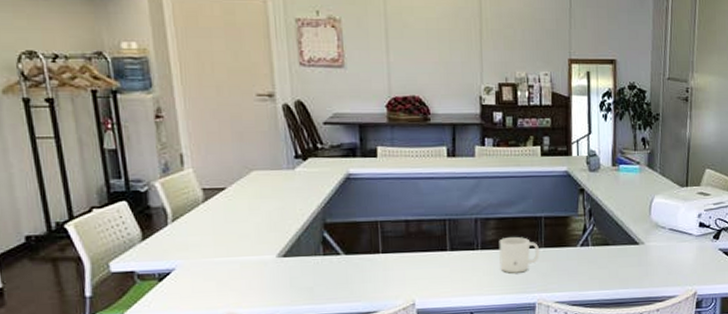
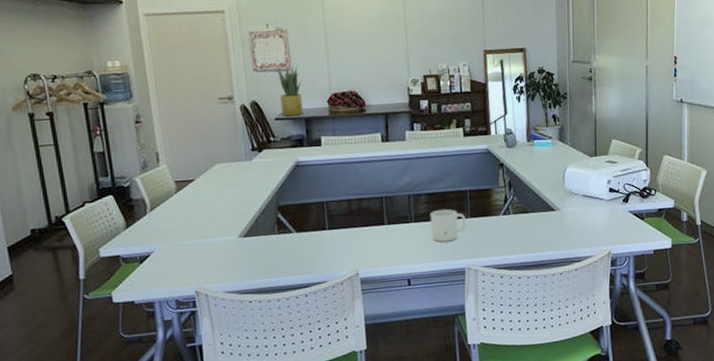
planter: none [327,62,358,121] -> present [276,65,304,117]

